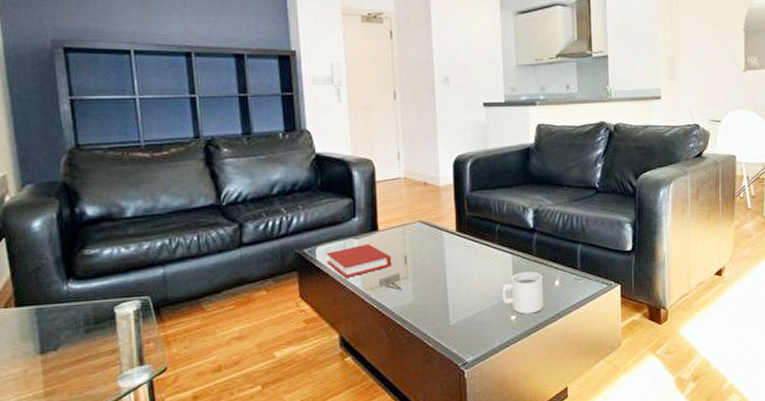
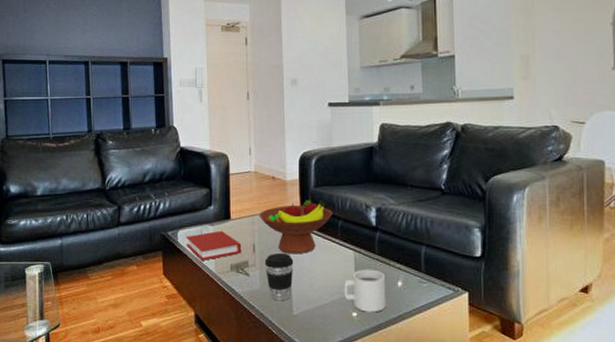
fruit bowl: none [411,204,490,263] -> present [259,200,333,254]
coffee cup: none [418,262,450,313] -> present [264,253,294,301]

